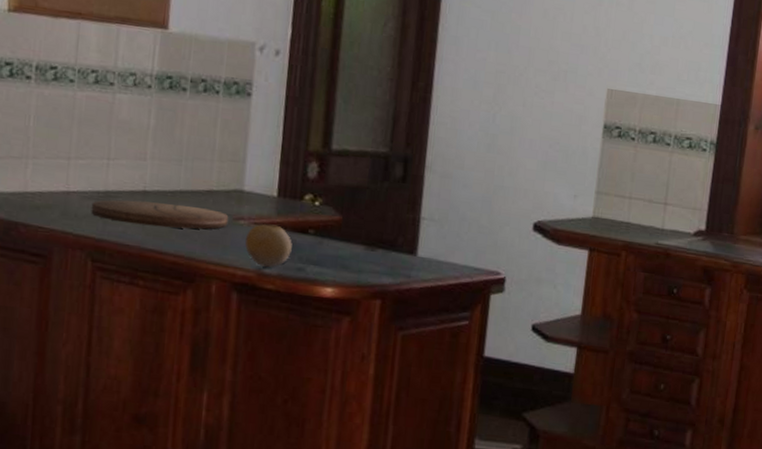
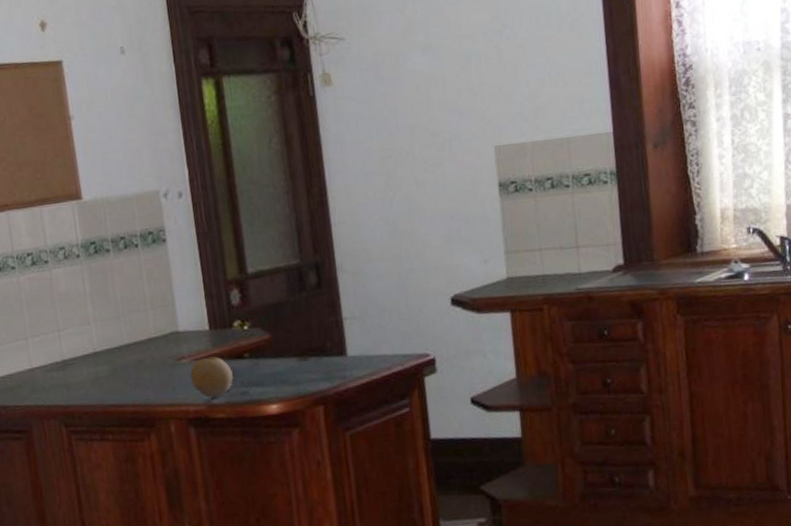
cutting board: present [91,199,229,229] -> none [53,355,172,386]

